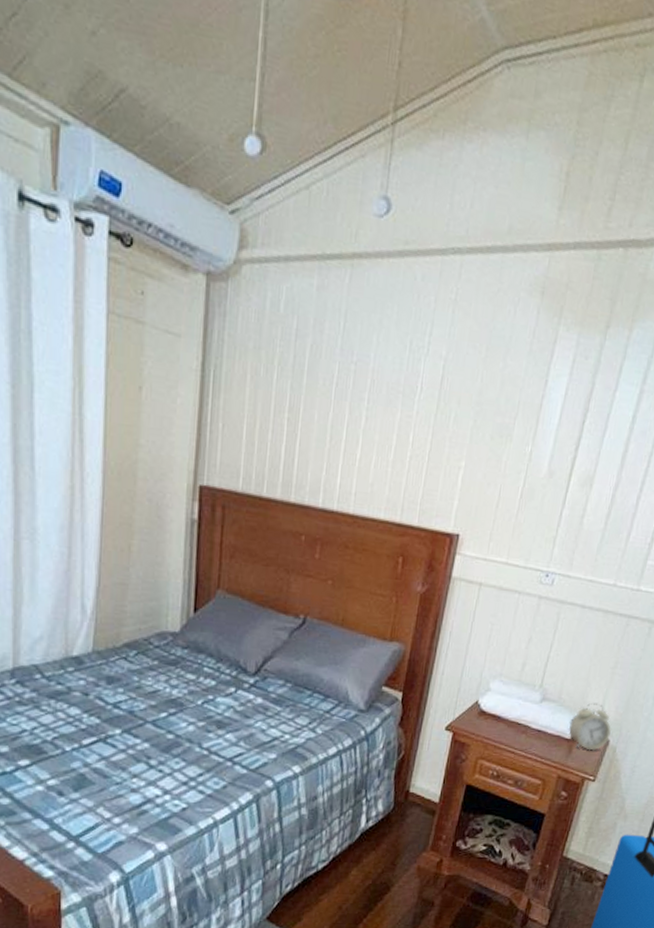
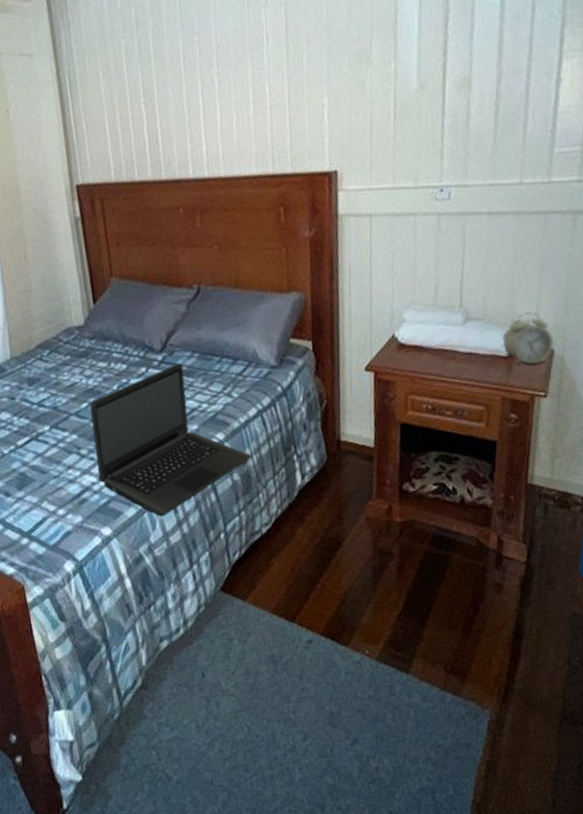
laptop: none [164,690,323,840] -> present [90,363,251,517]

